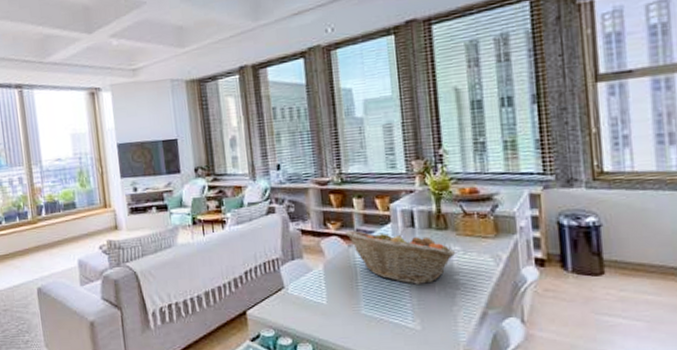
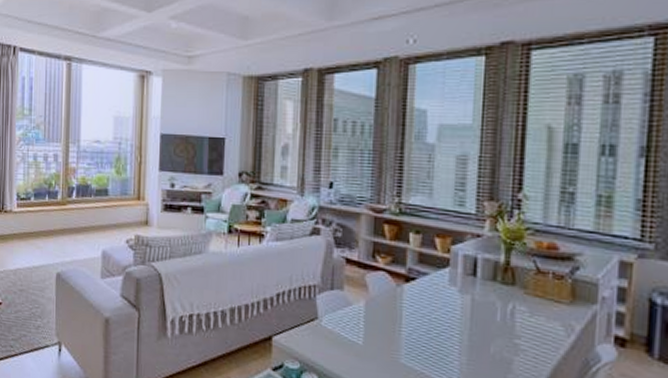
fruit basket: present [346,230,456,285] -> none [396,268,521,343]

